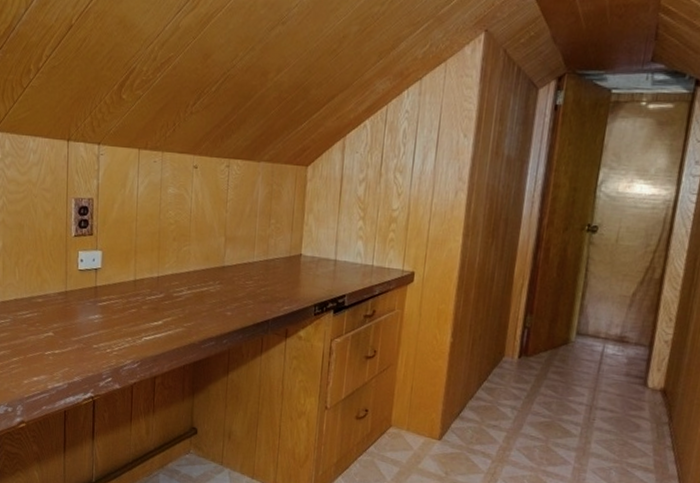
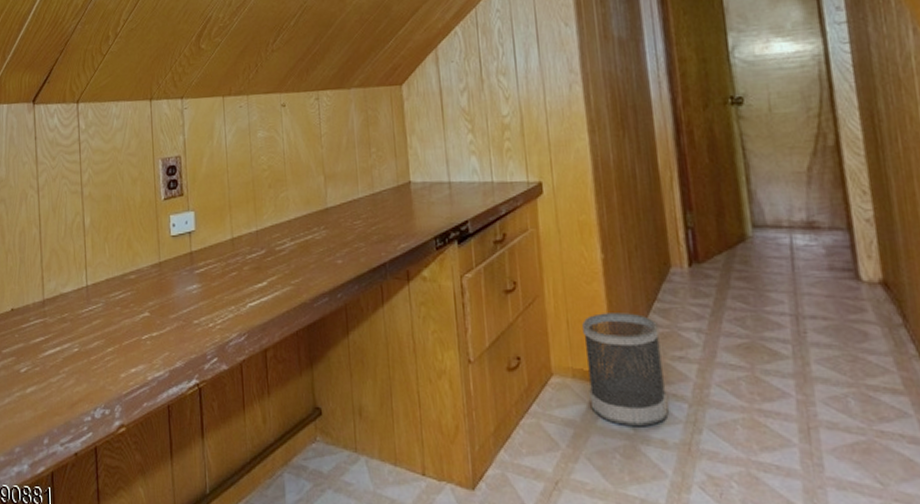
wastebasket: none [416,384,484,473] -> present [582,313,669,427]

